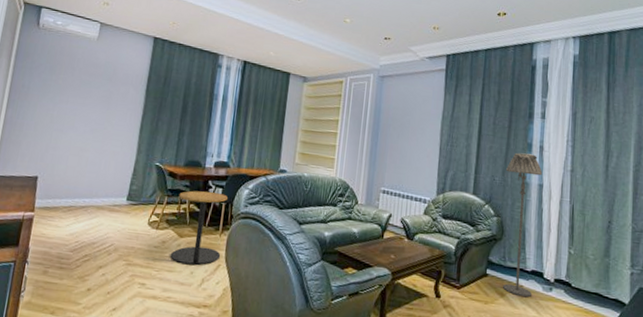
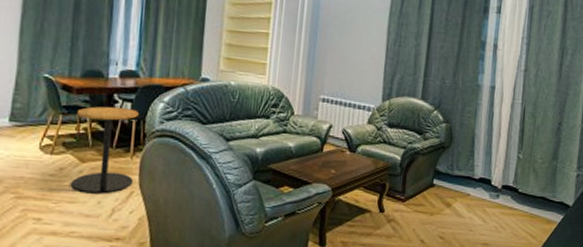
floor lamp: present [503,152,543,298] -> none [450,52,496,206]

